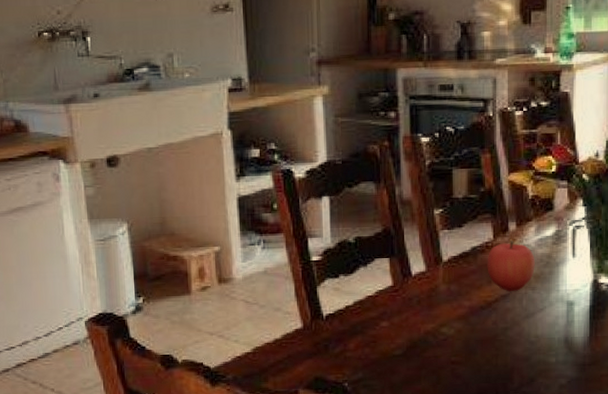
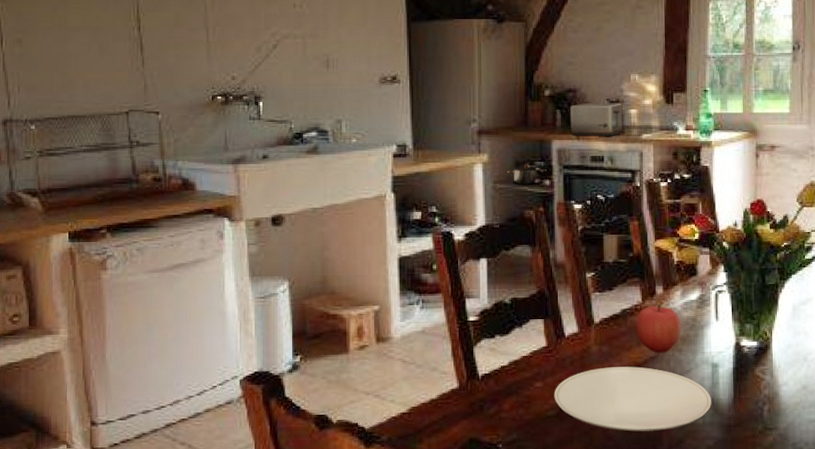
cooking pot: none [348,94,392,119] -> present [506,163,548,186]
plate: none [400,305,565,370] -> present [554,366,711,432]
toaster: none [417,25,474,64] -> present [570,103,622,137]

